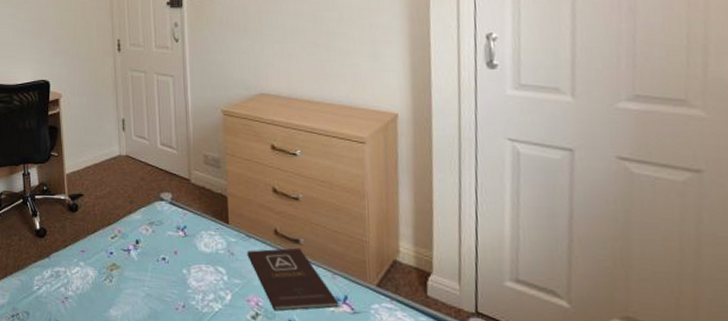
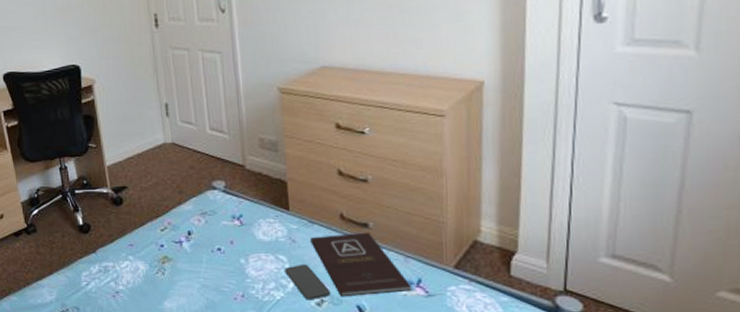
smartphone: none [223,276,264,313] -> present [285,263,330,300]

